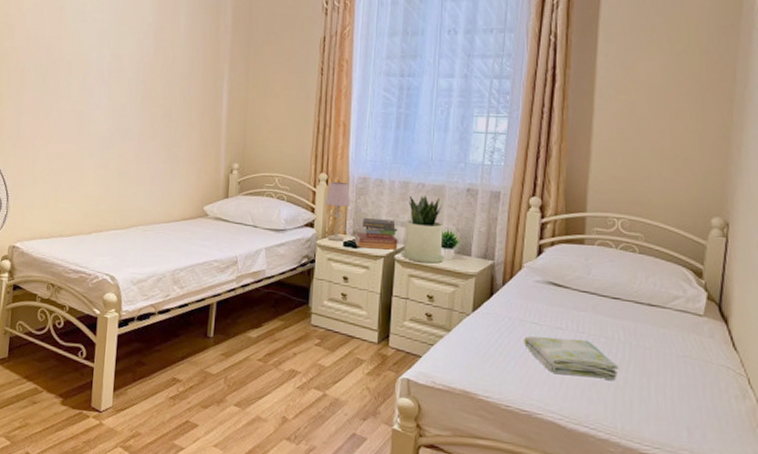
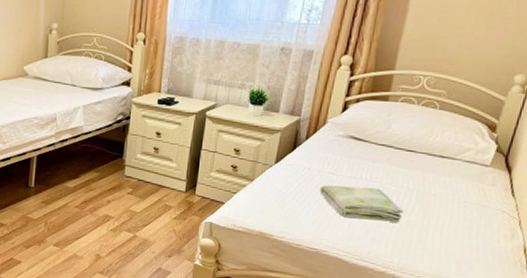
table lamp: present [326,181,351,241] -> none [142,41,167,99]
books: present [354,217,398,250] -> none [168,76,211,107]
planter: present [401,195,446,264] -> none [212,54,257,120]

